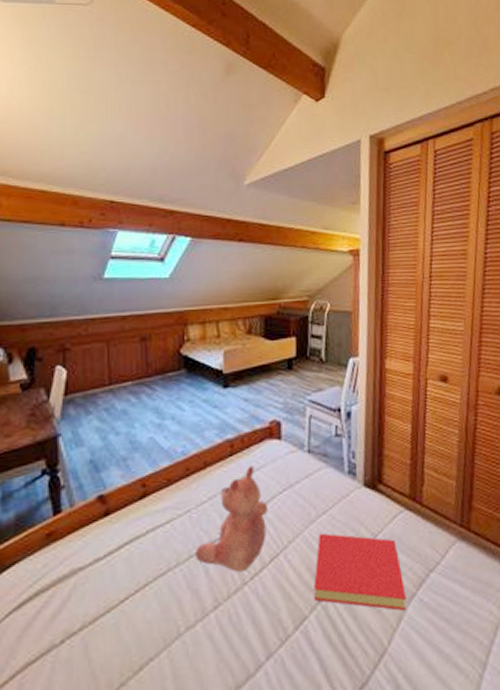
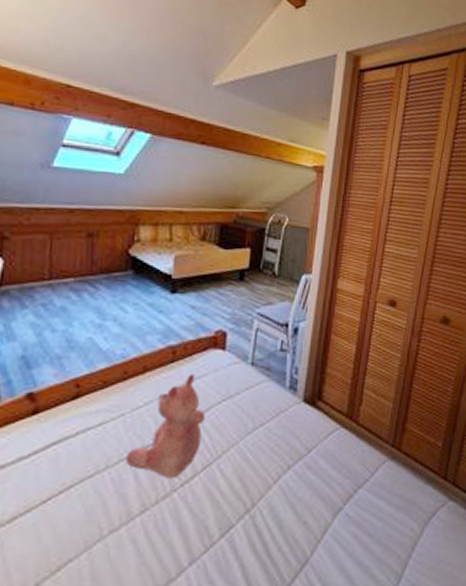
book: present [313,533,406,611] -> none [242,445,333,524]

